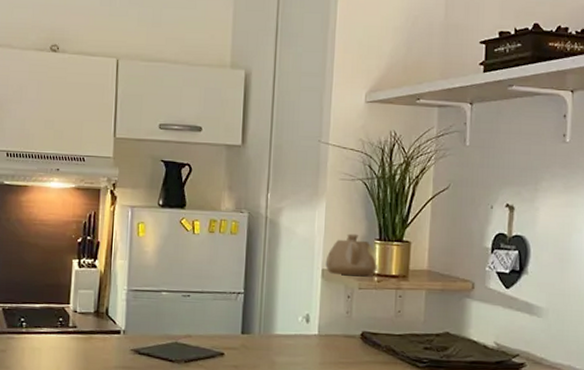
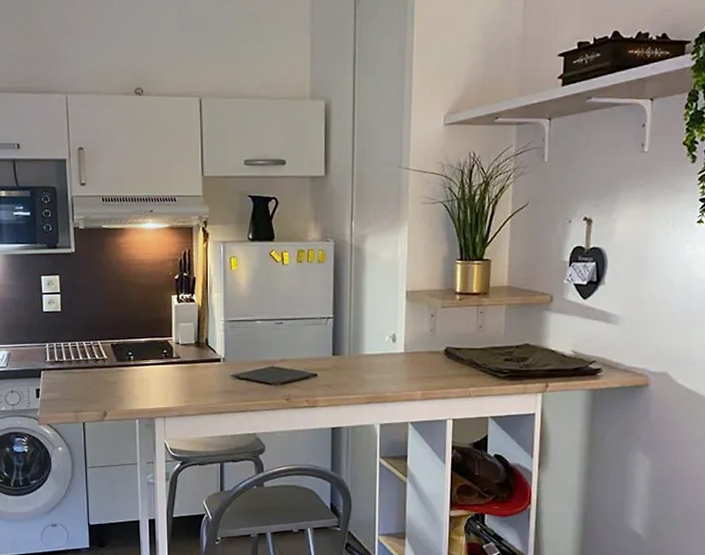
teapot: present [325,233,378,277] -> none [409,255,460,296]

